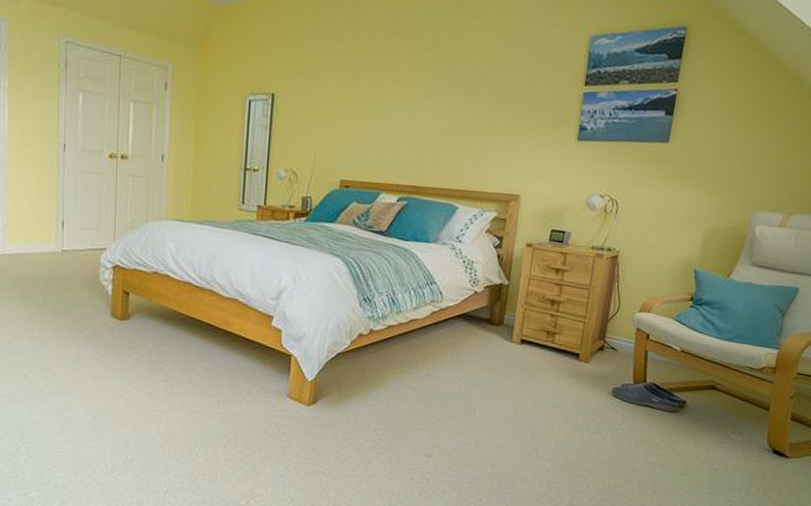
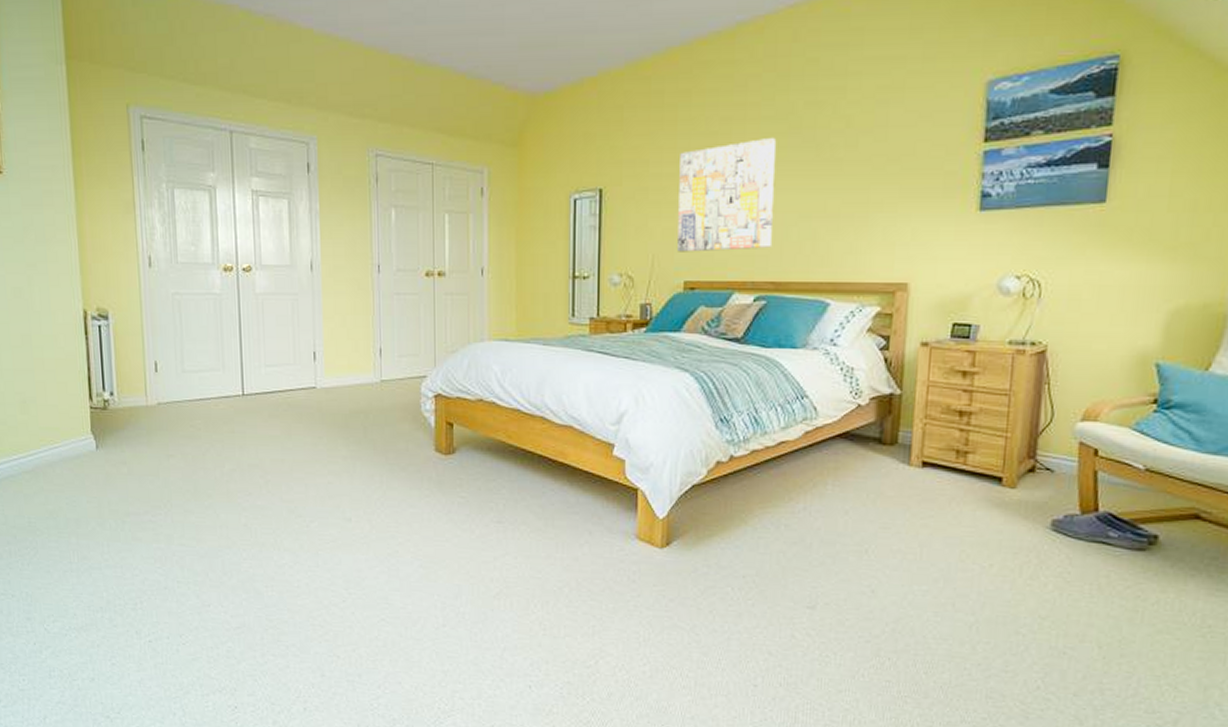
wall art: none [336,63,423,157] -> present [677,137,776,252]

